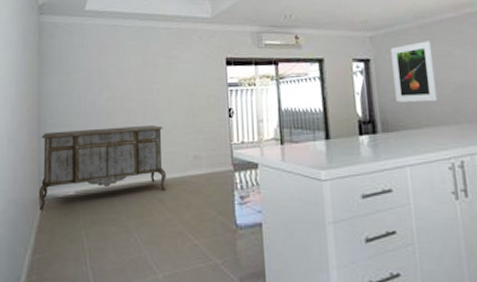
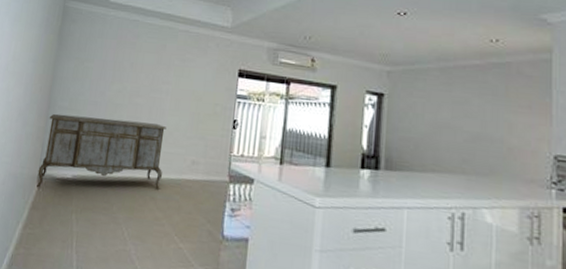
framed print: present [391,41,438,102] -> none [404,84,451,148]

